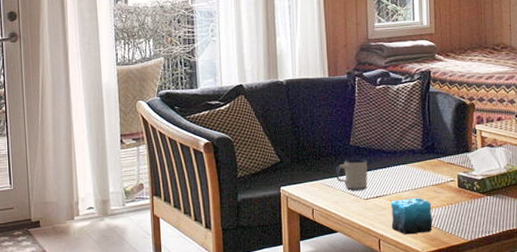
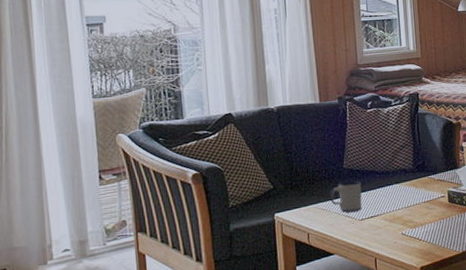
candle: present [391,197,433,235] -> none [386,215,426,252]

